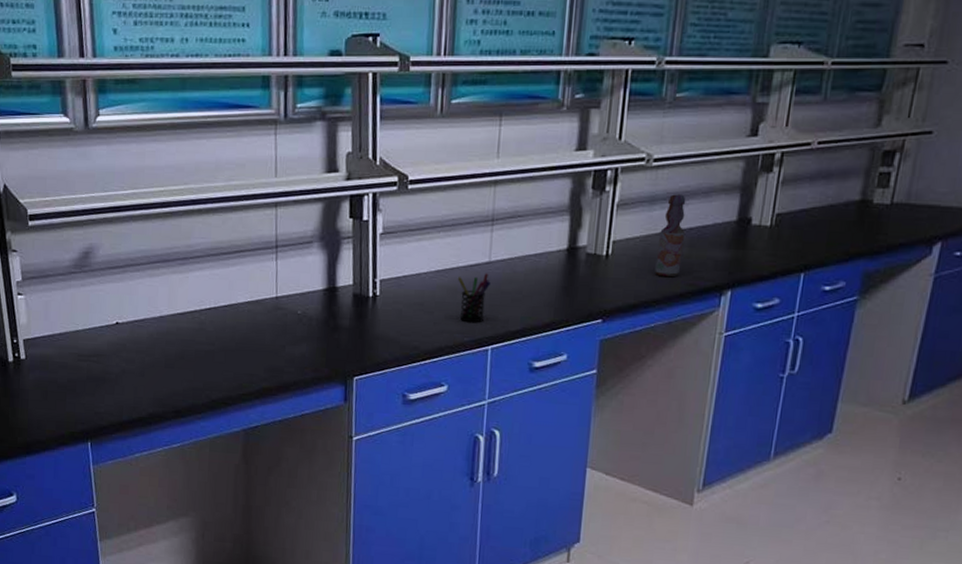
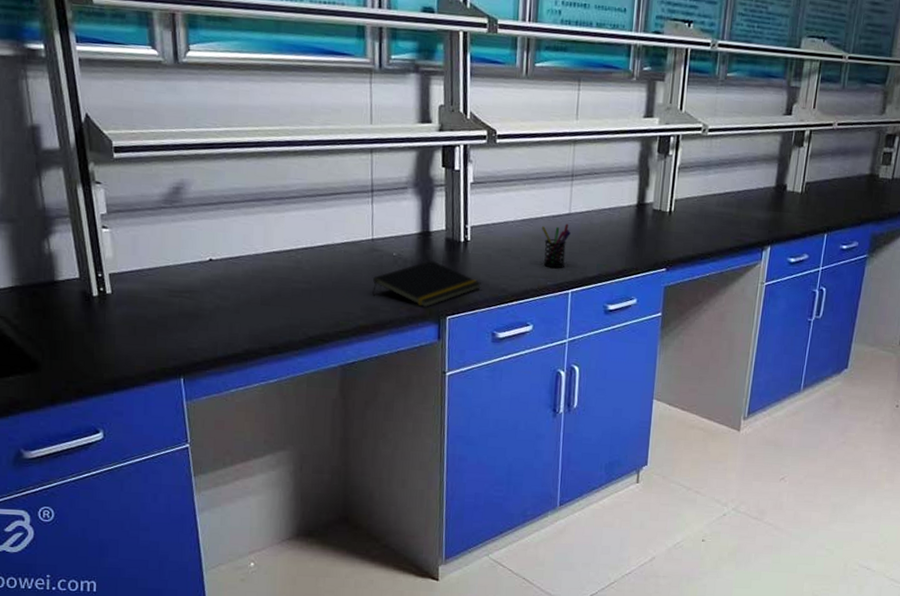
notepad: none [276,317,391,369] -> present [372,260,481,308]
bottle: present [655,194,686,278] -> none [709,161,735,234]

